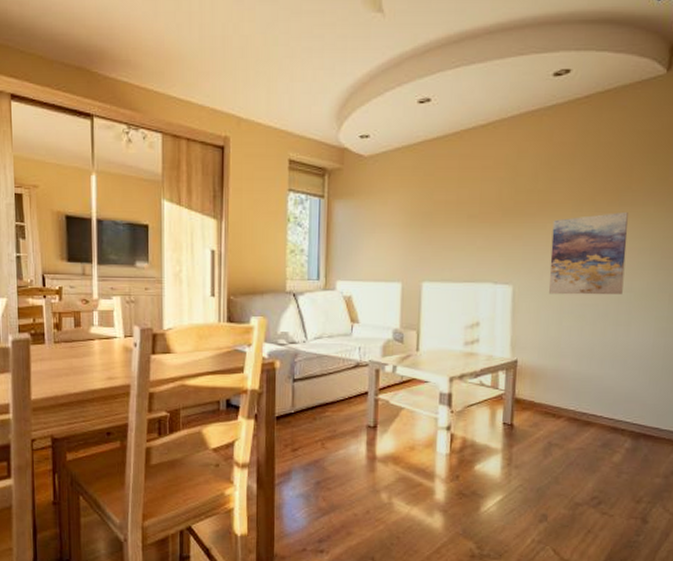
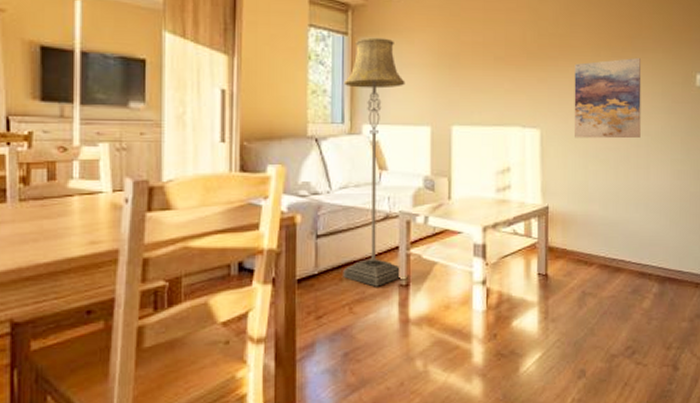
floor lamp: none [316,199,378,427] -> present [343,37,405,287]

